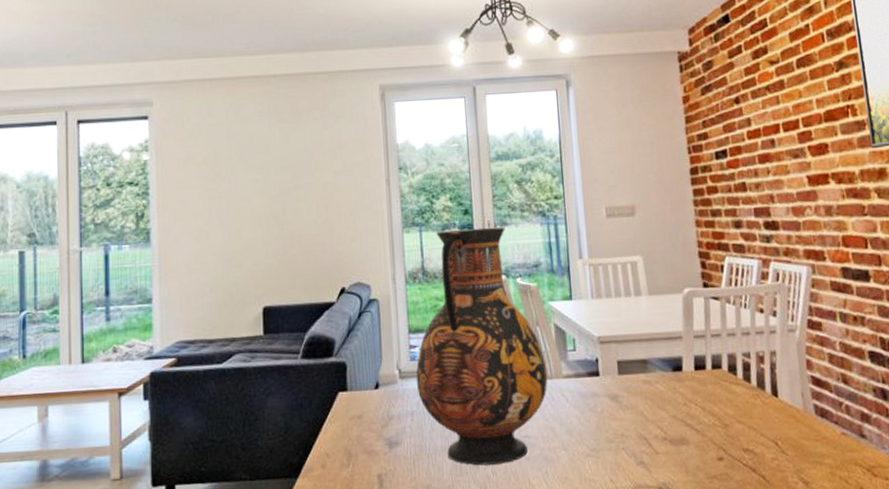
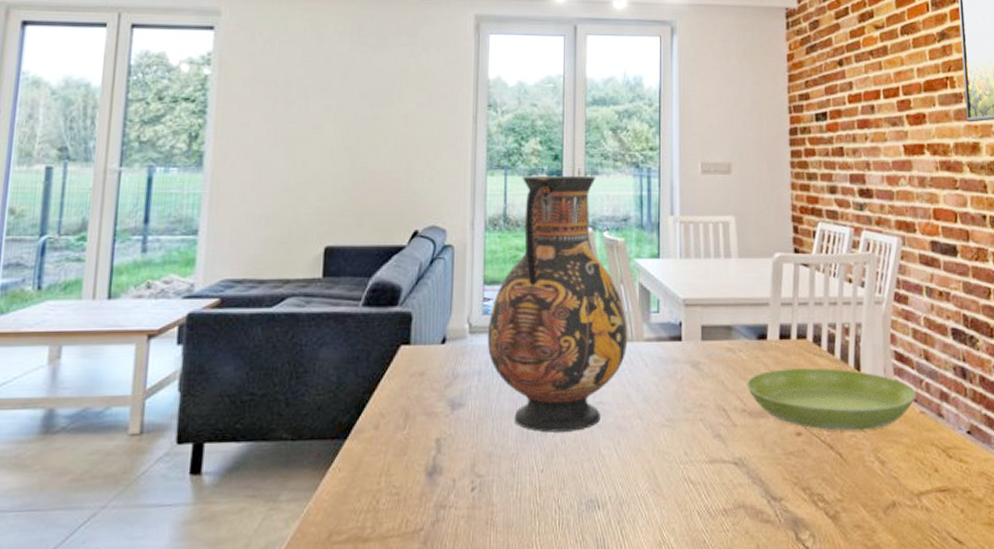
saucer: none [665,395,837,455] -> present [747,368,916,431]

